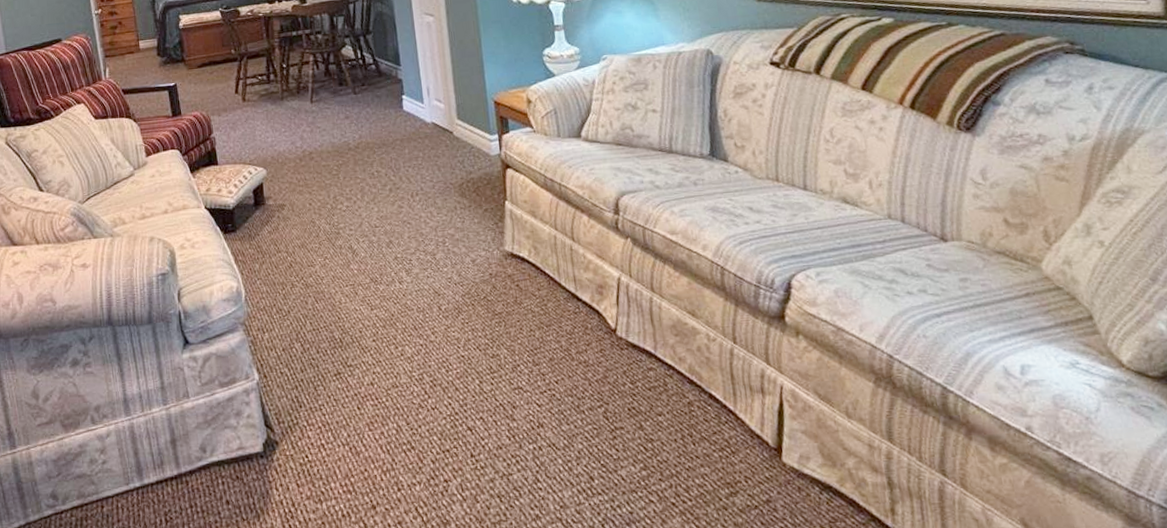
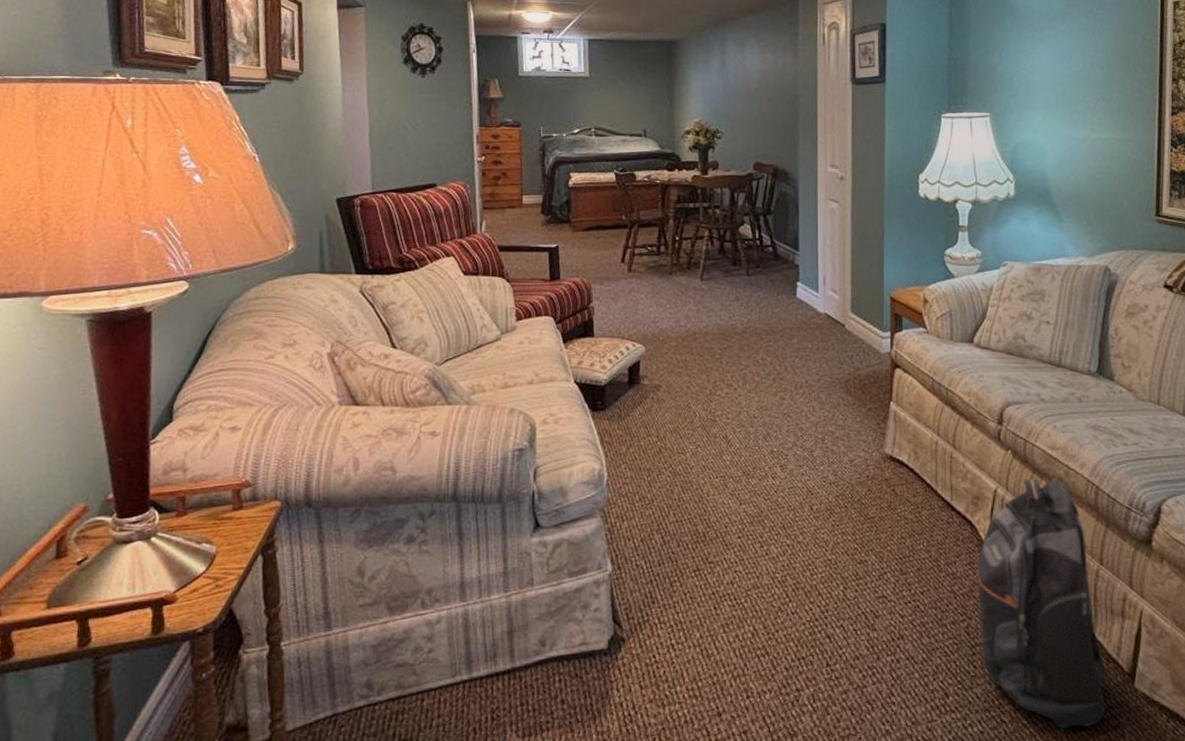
backpack: none [609,261,754,505] -> present [977,477,1105,728]

